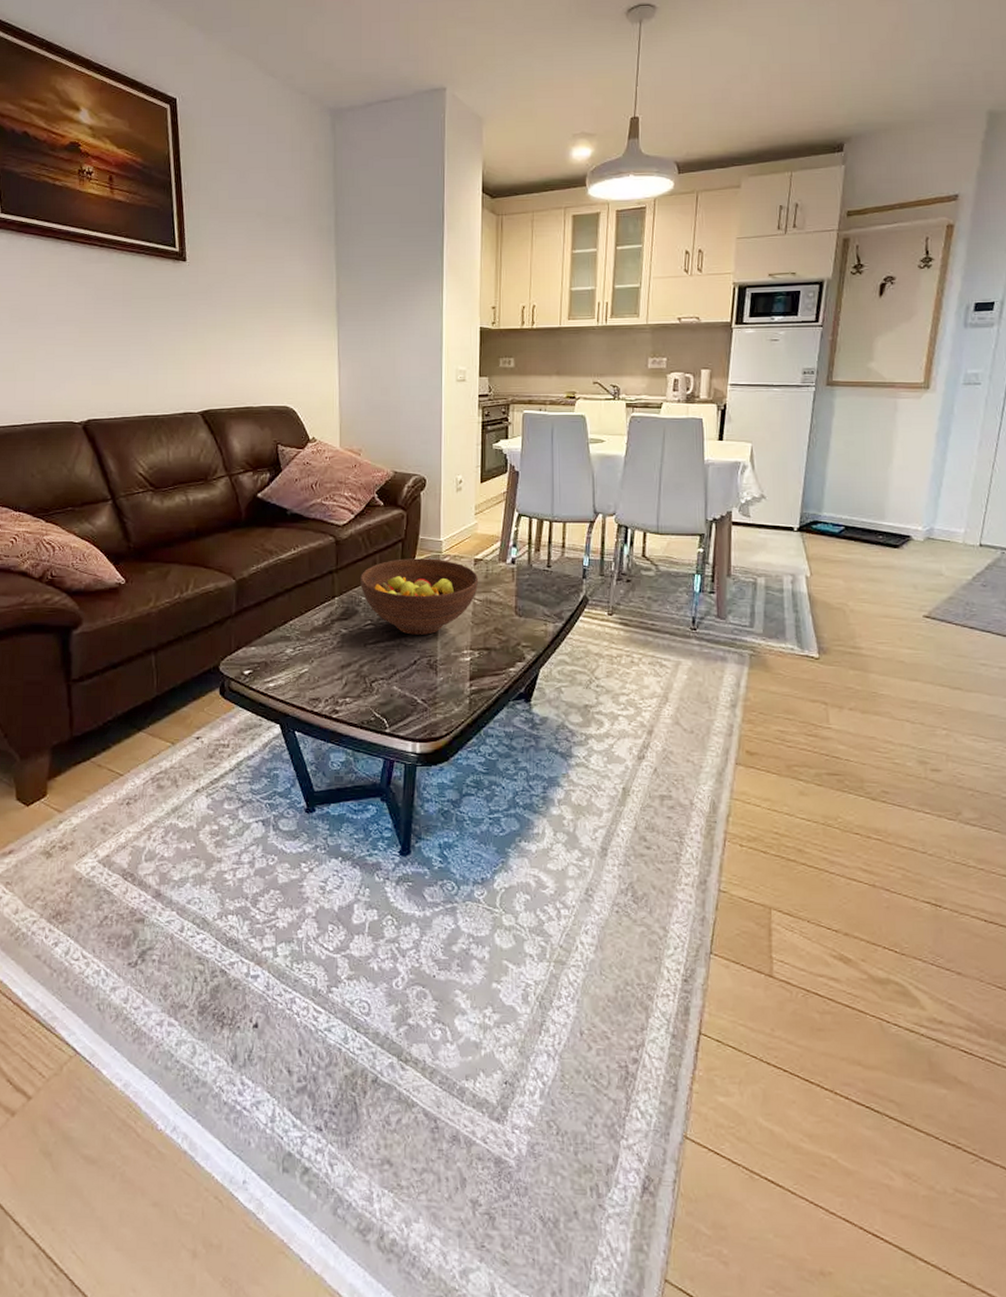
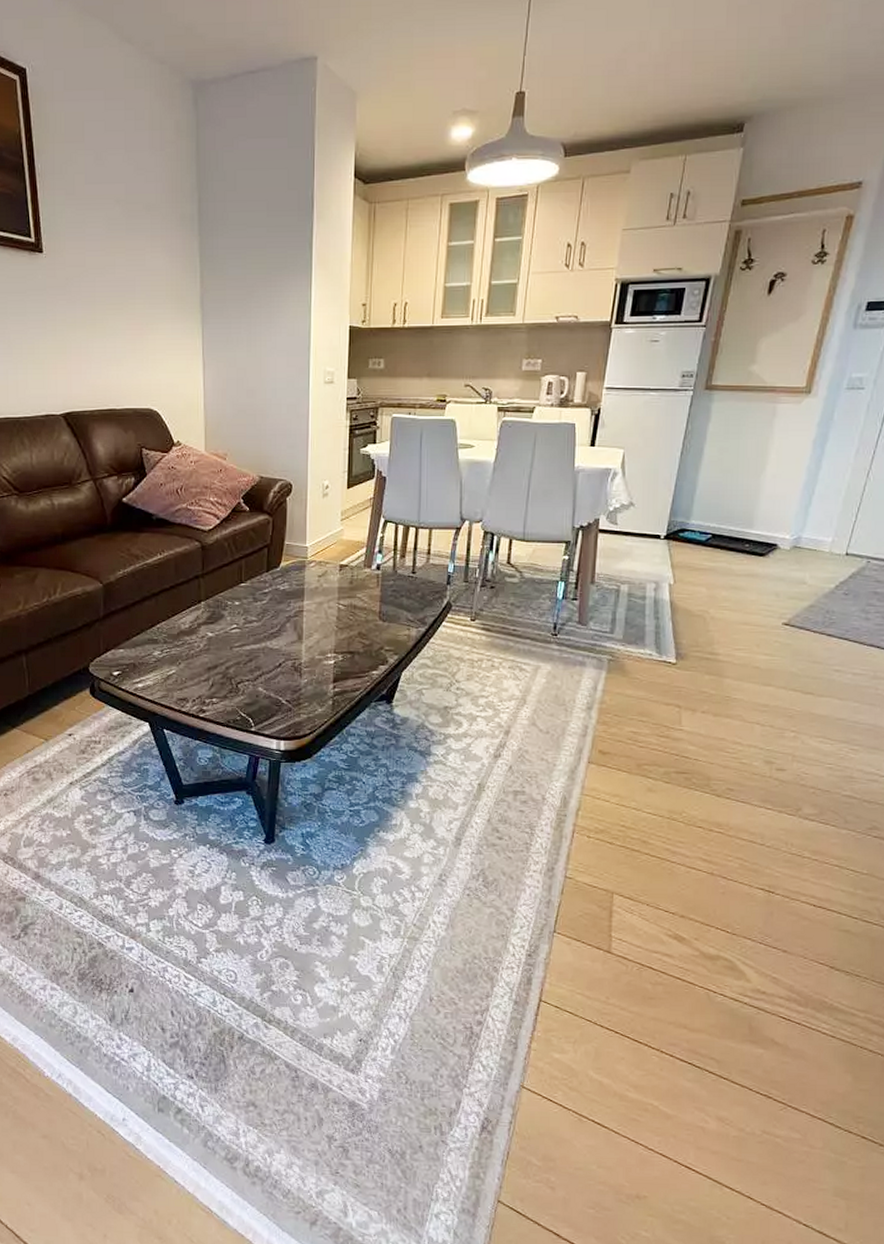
fruit bowl: present [360,558,479,635] -> none [226,564,344,639]

